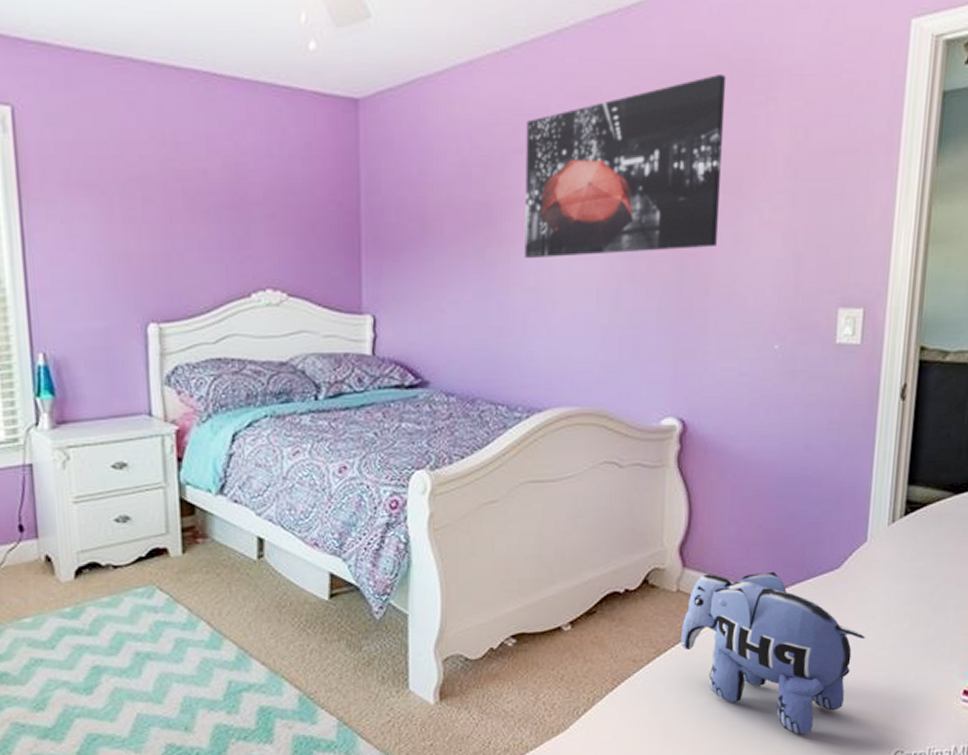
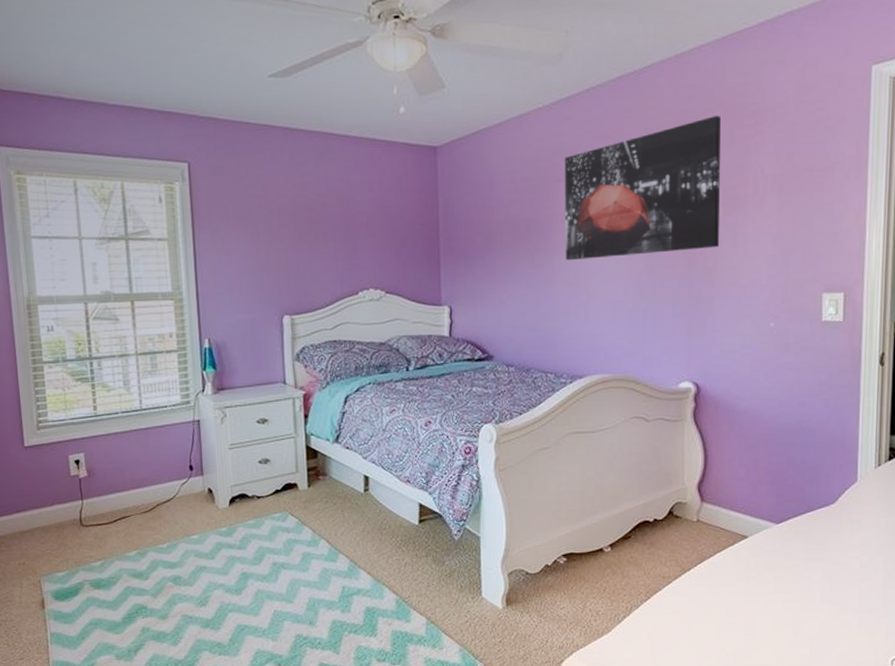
plush toy: present [680,571,865,735] -> none [701,505,860,643]

